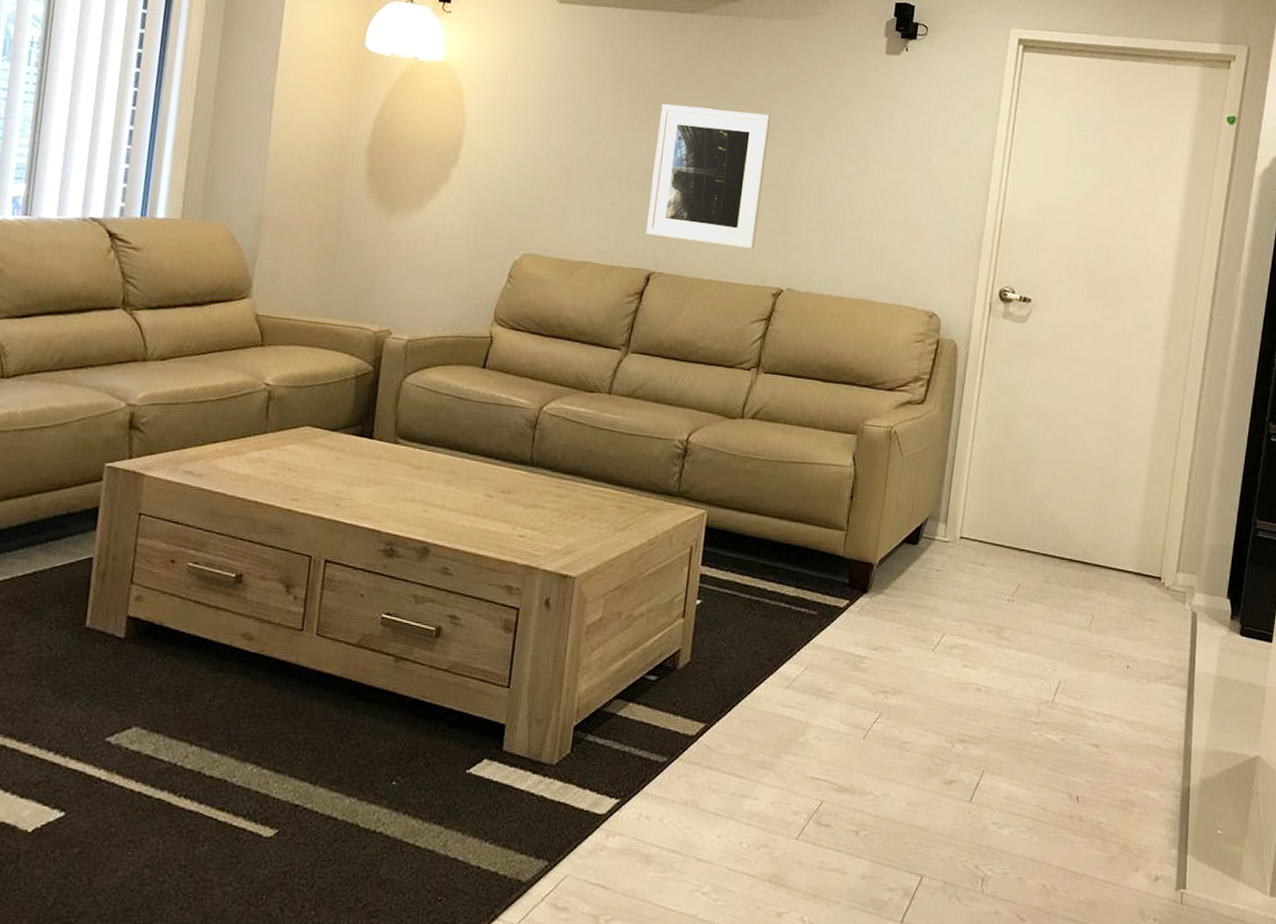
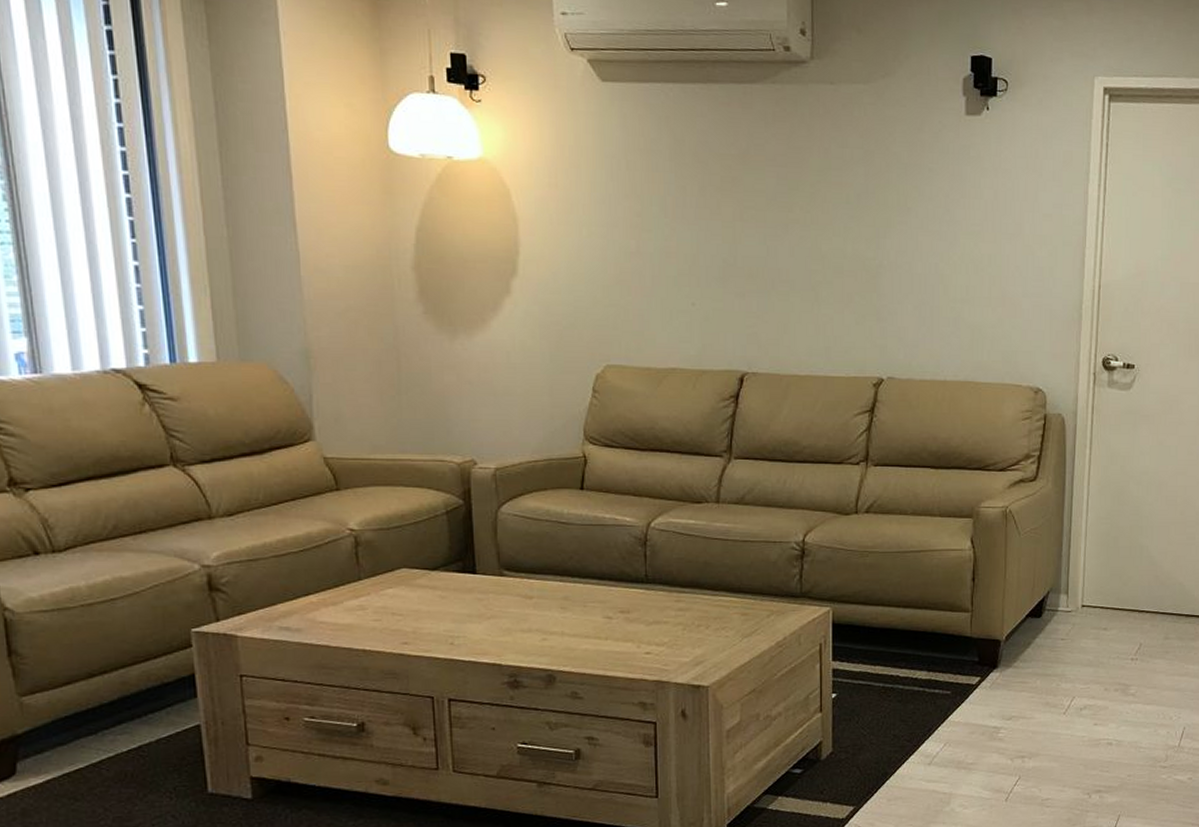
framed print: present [645,104,771,249] -> none [731,188,851,339]

